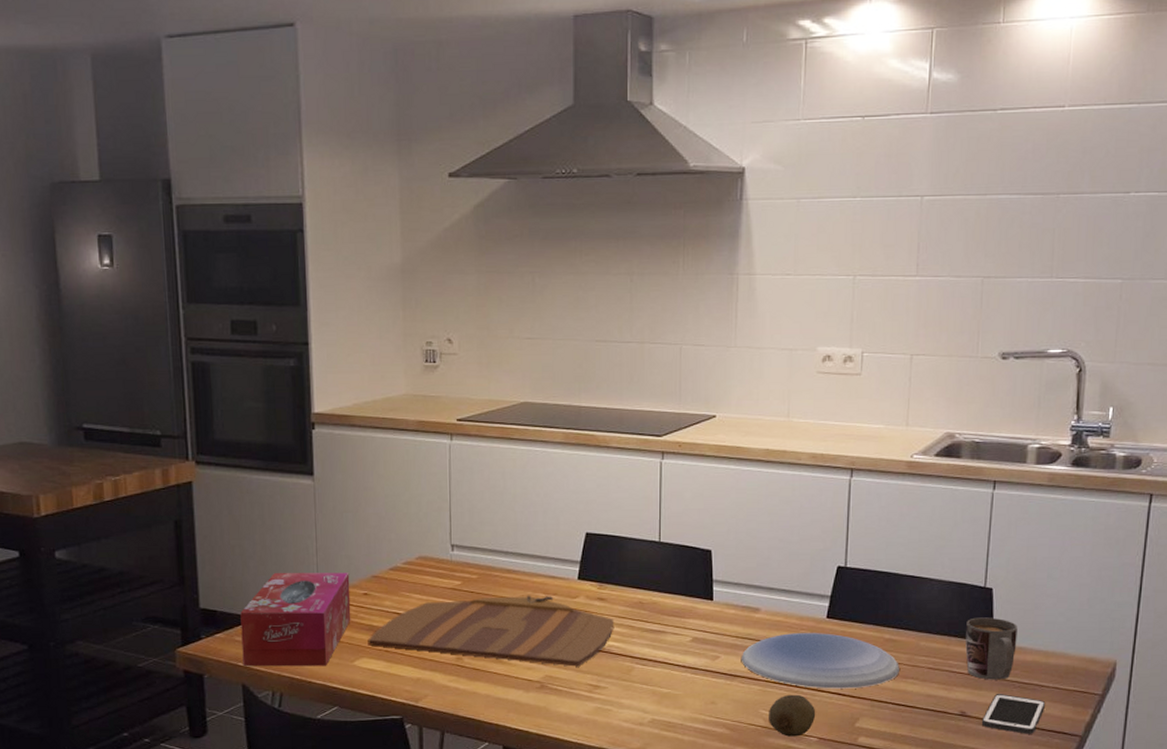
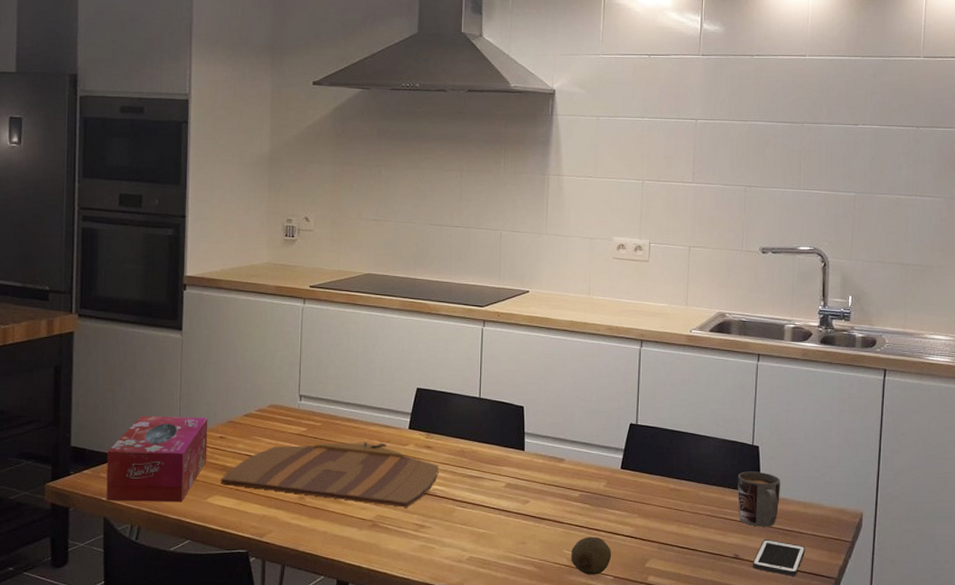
plate: present [741,632,899,689] -> none [547,481,682,532]

